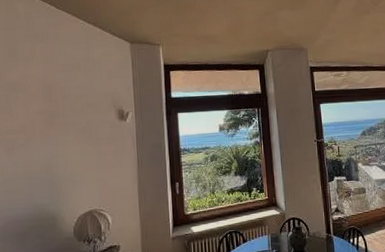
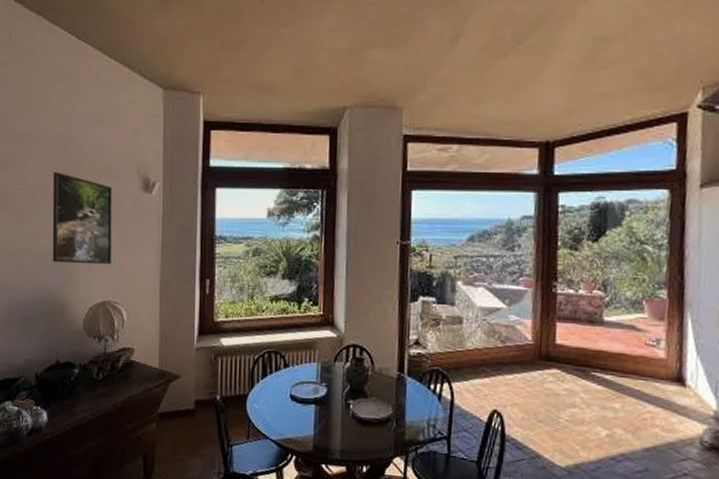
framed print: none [40,110,96,184] -> present [52,171,113,265]

